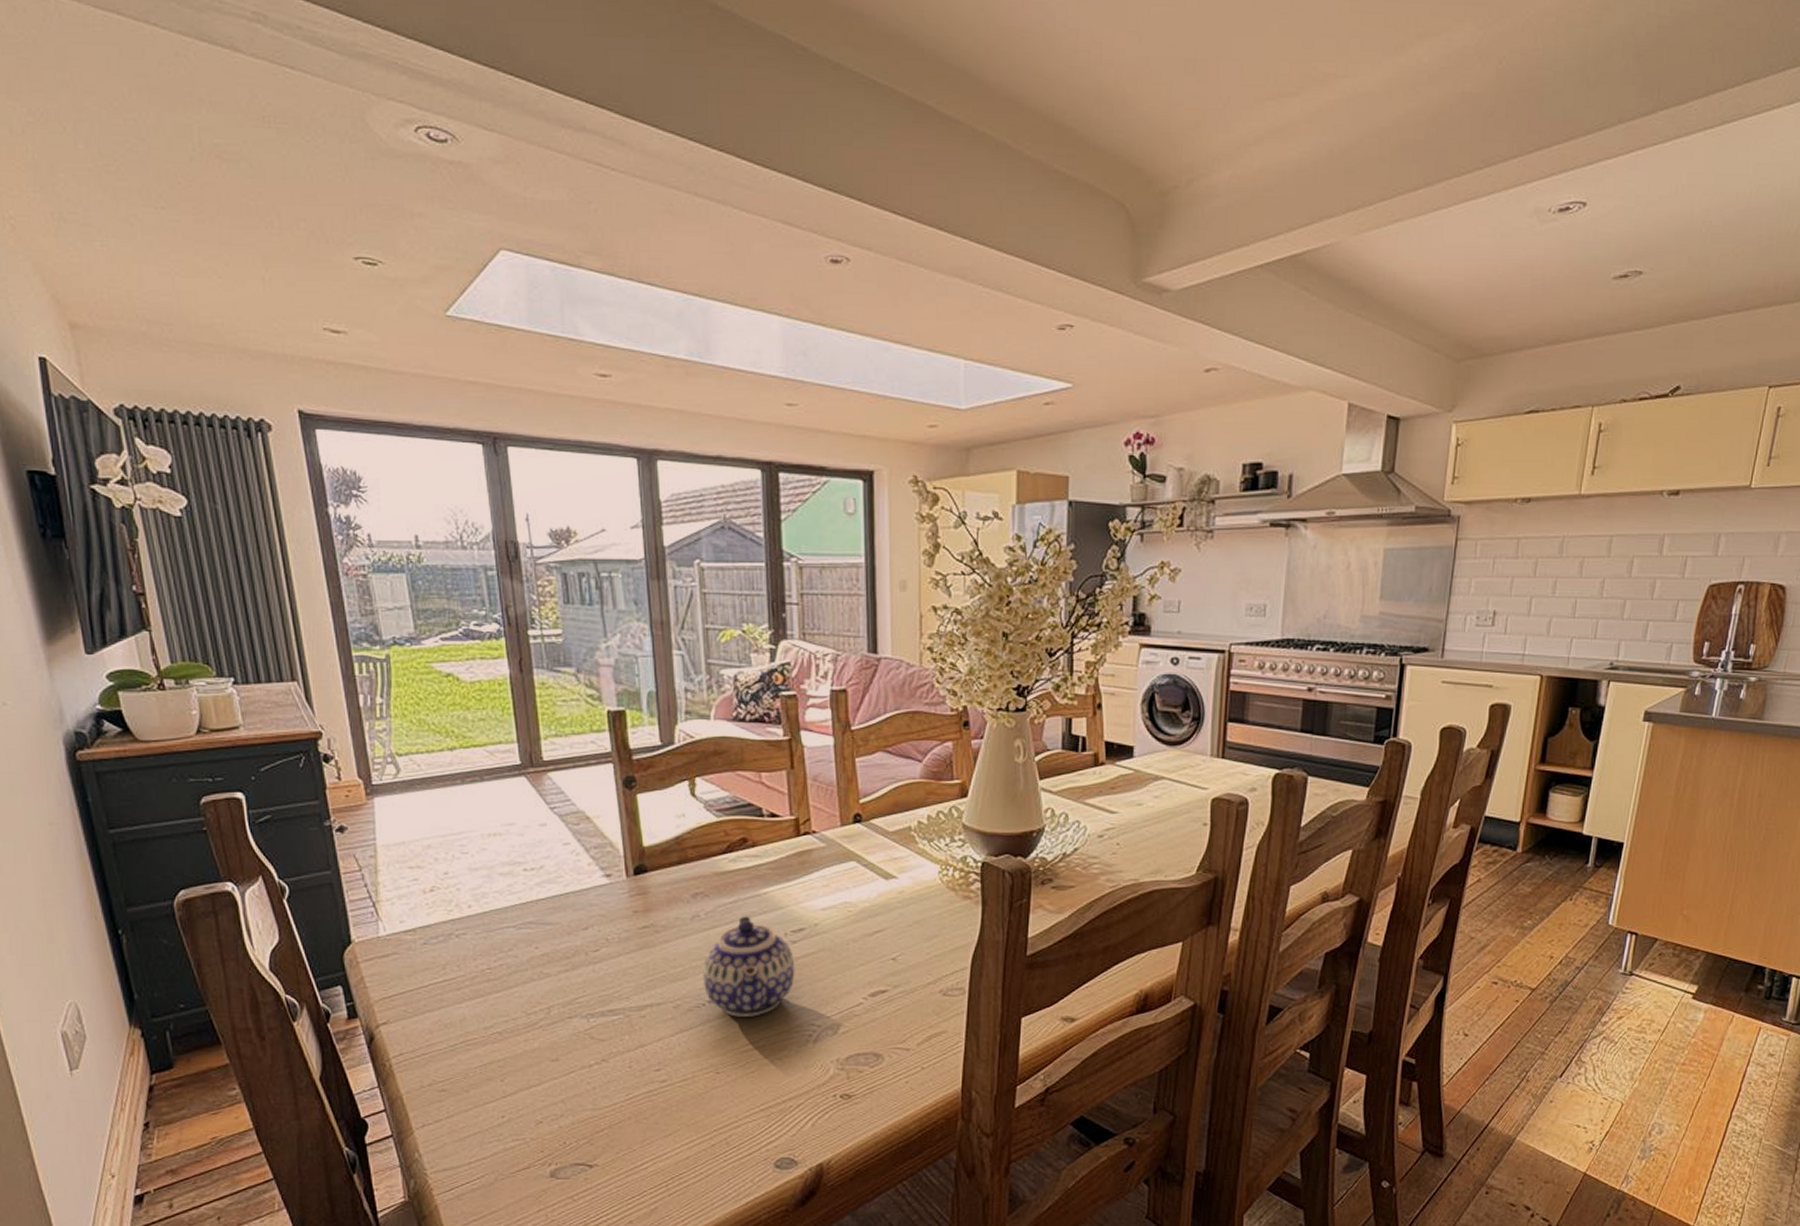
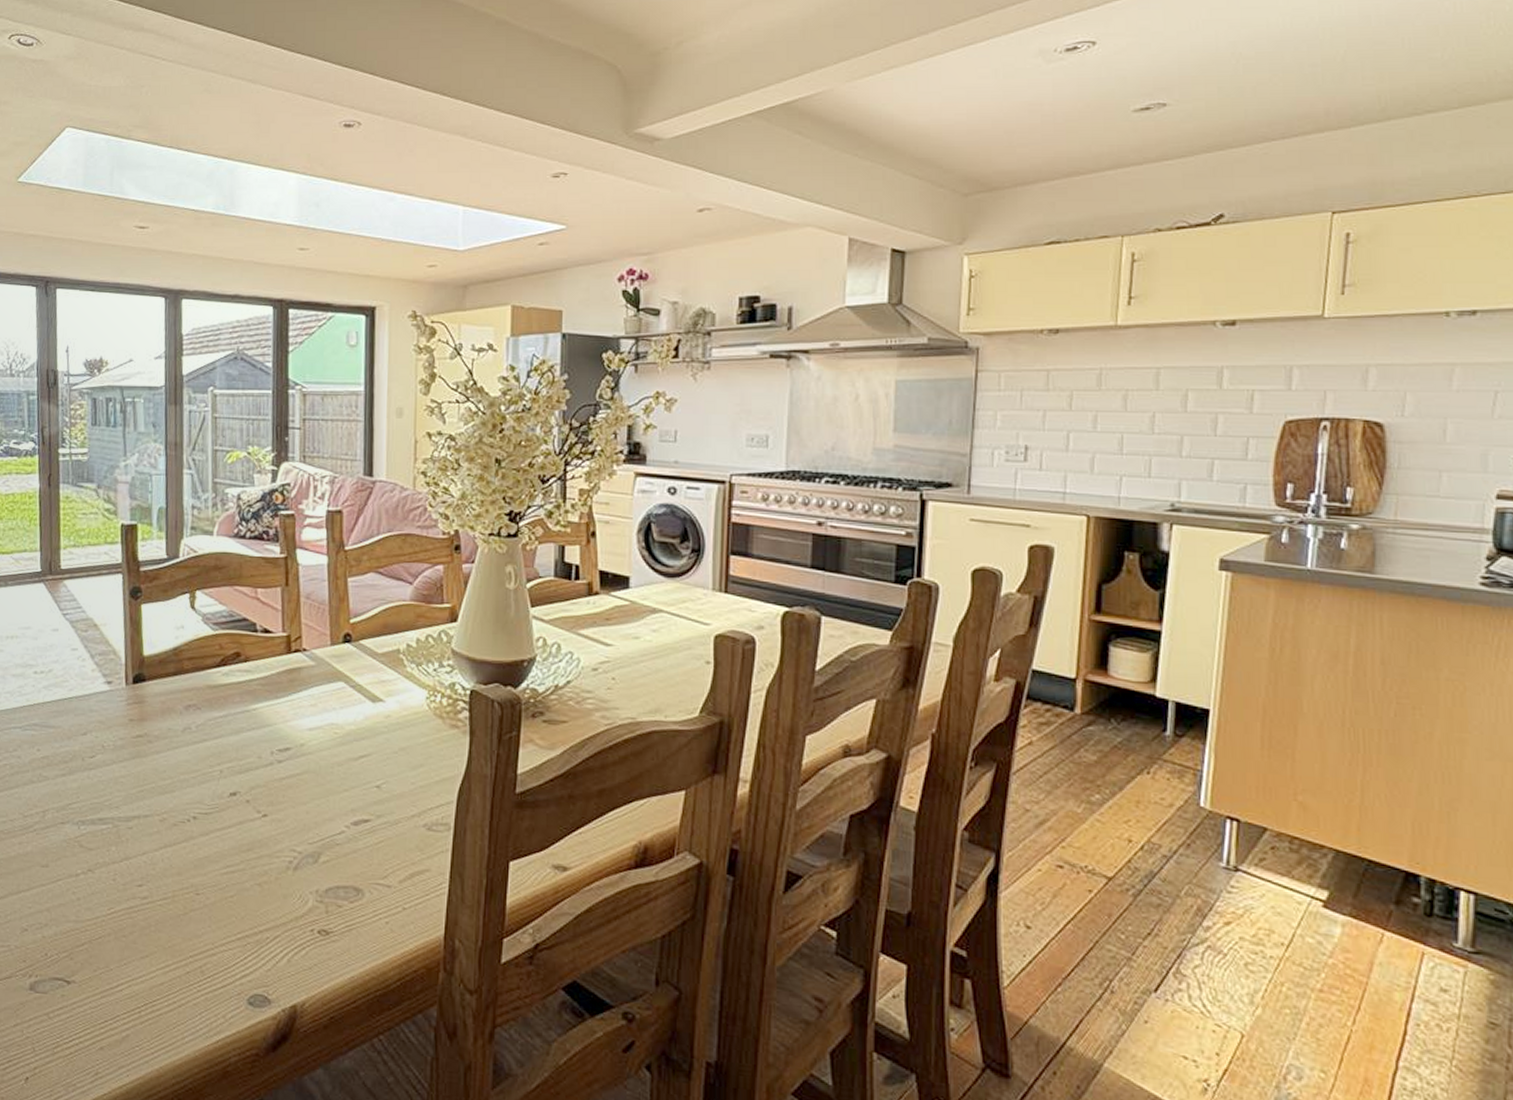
teapot: present [702,916,795,1017] -> none [189,731,280,837]

